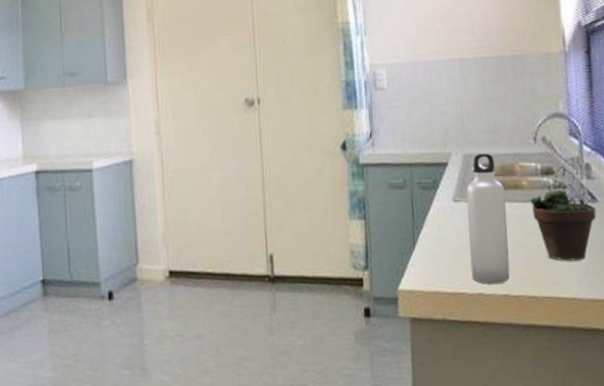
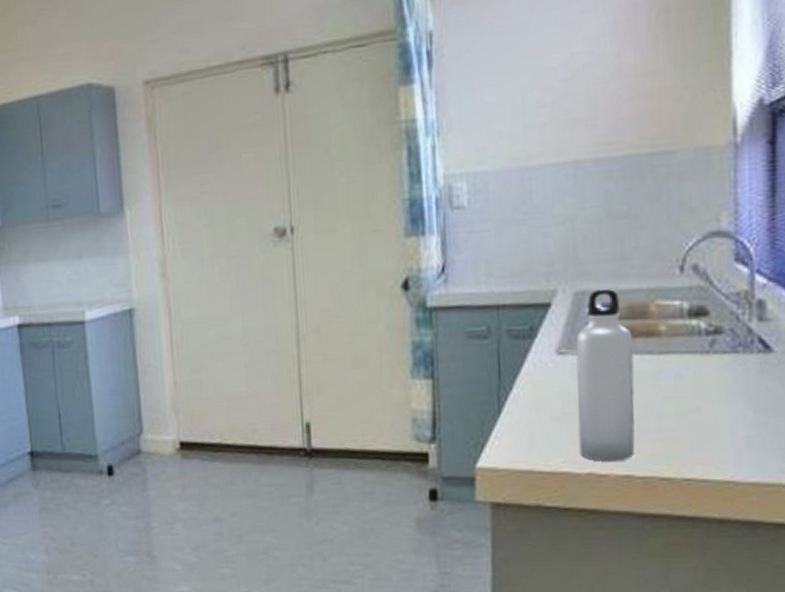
succulent plant: present [530,166,596,262] -> none [669,304,770,433]

